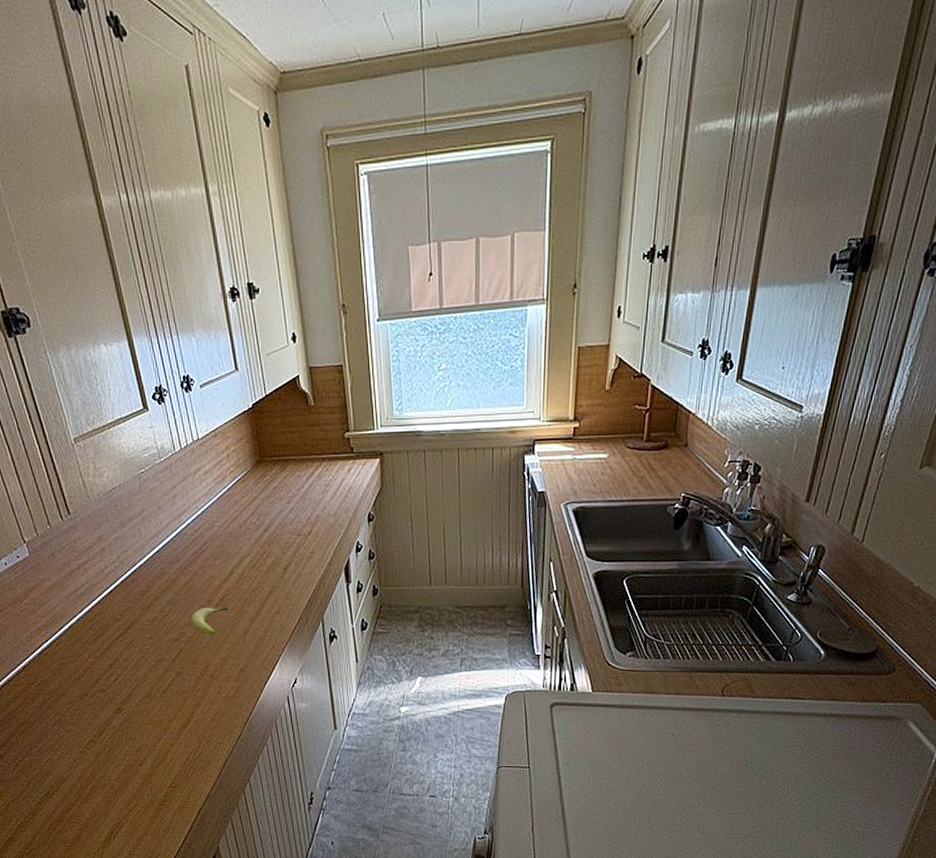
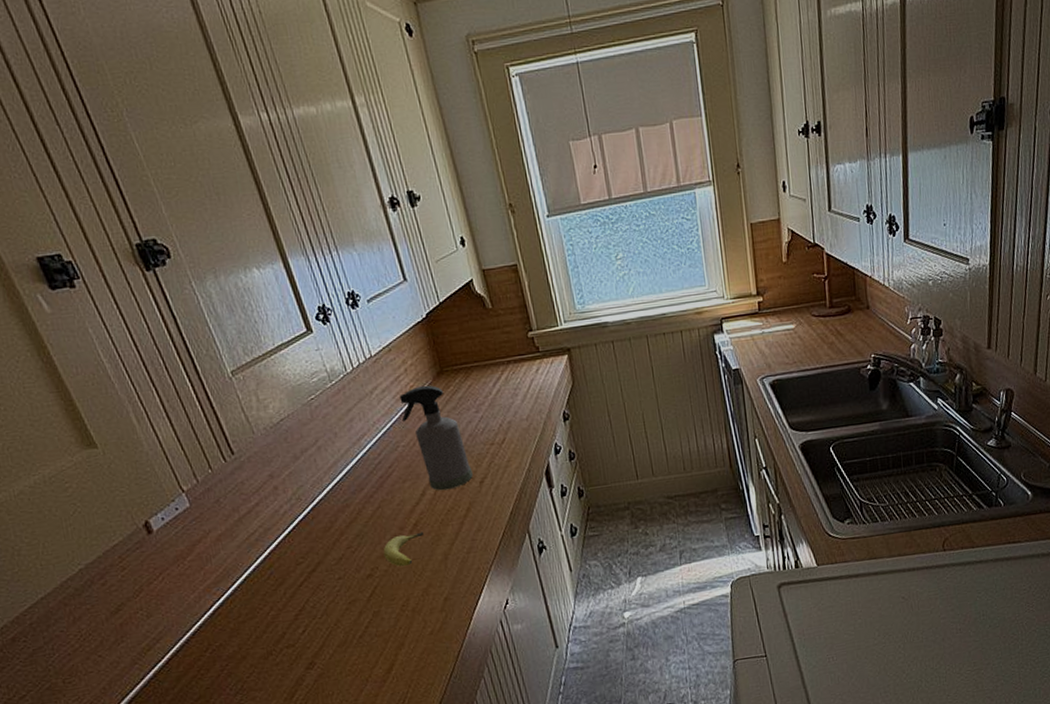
spray bottle: none [220,472,278,572] -> present [399,385,473,491]

